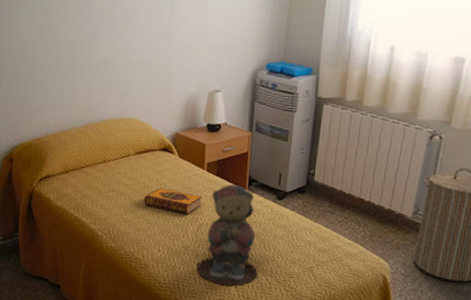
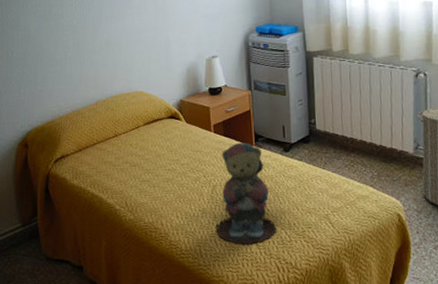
hardback book: present [143,188,202,215] -> none [156,154,213,177]

